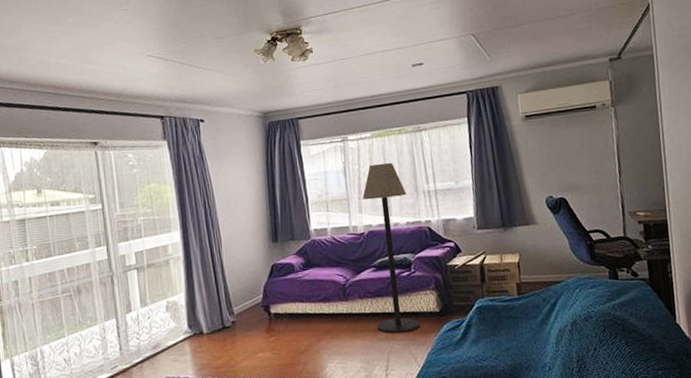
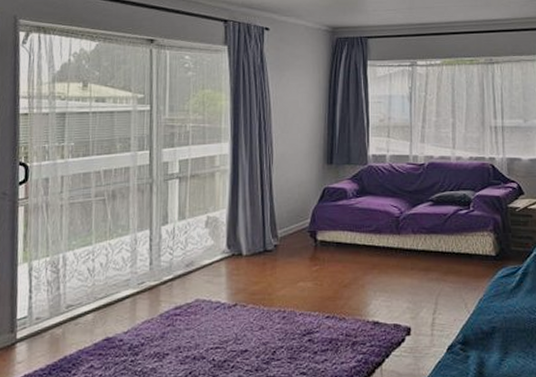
floor lamp: present [362,162,421,334] -> none [425,93,475,275]

